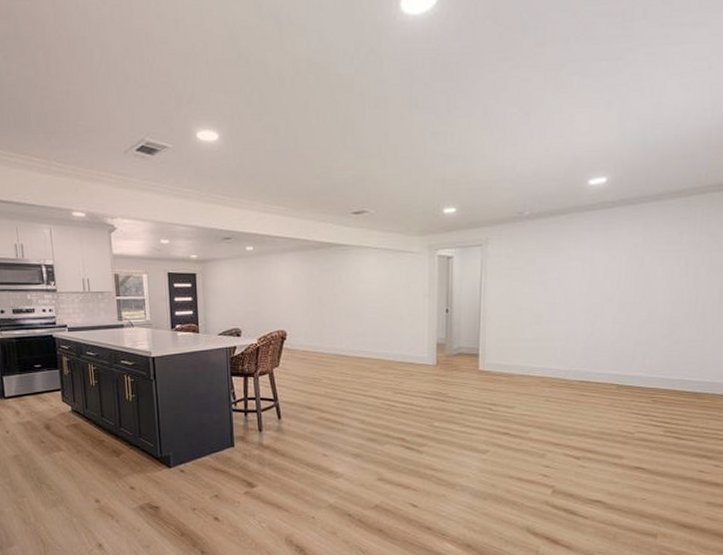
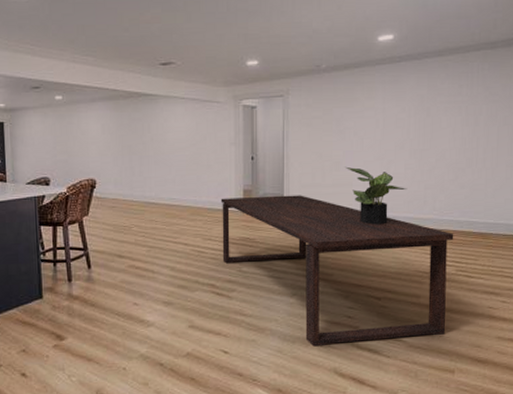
dining table: none [412,349,665,504] -> present [220,195,454,347]
potted plant: none [546,320,615,382] -> present [345,166,408,225]

